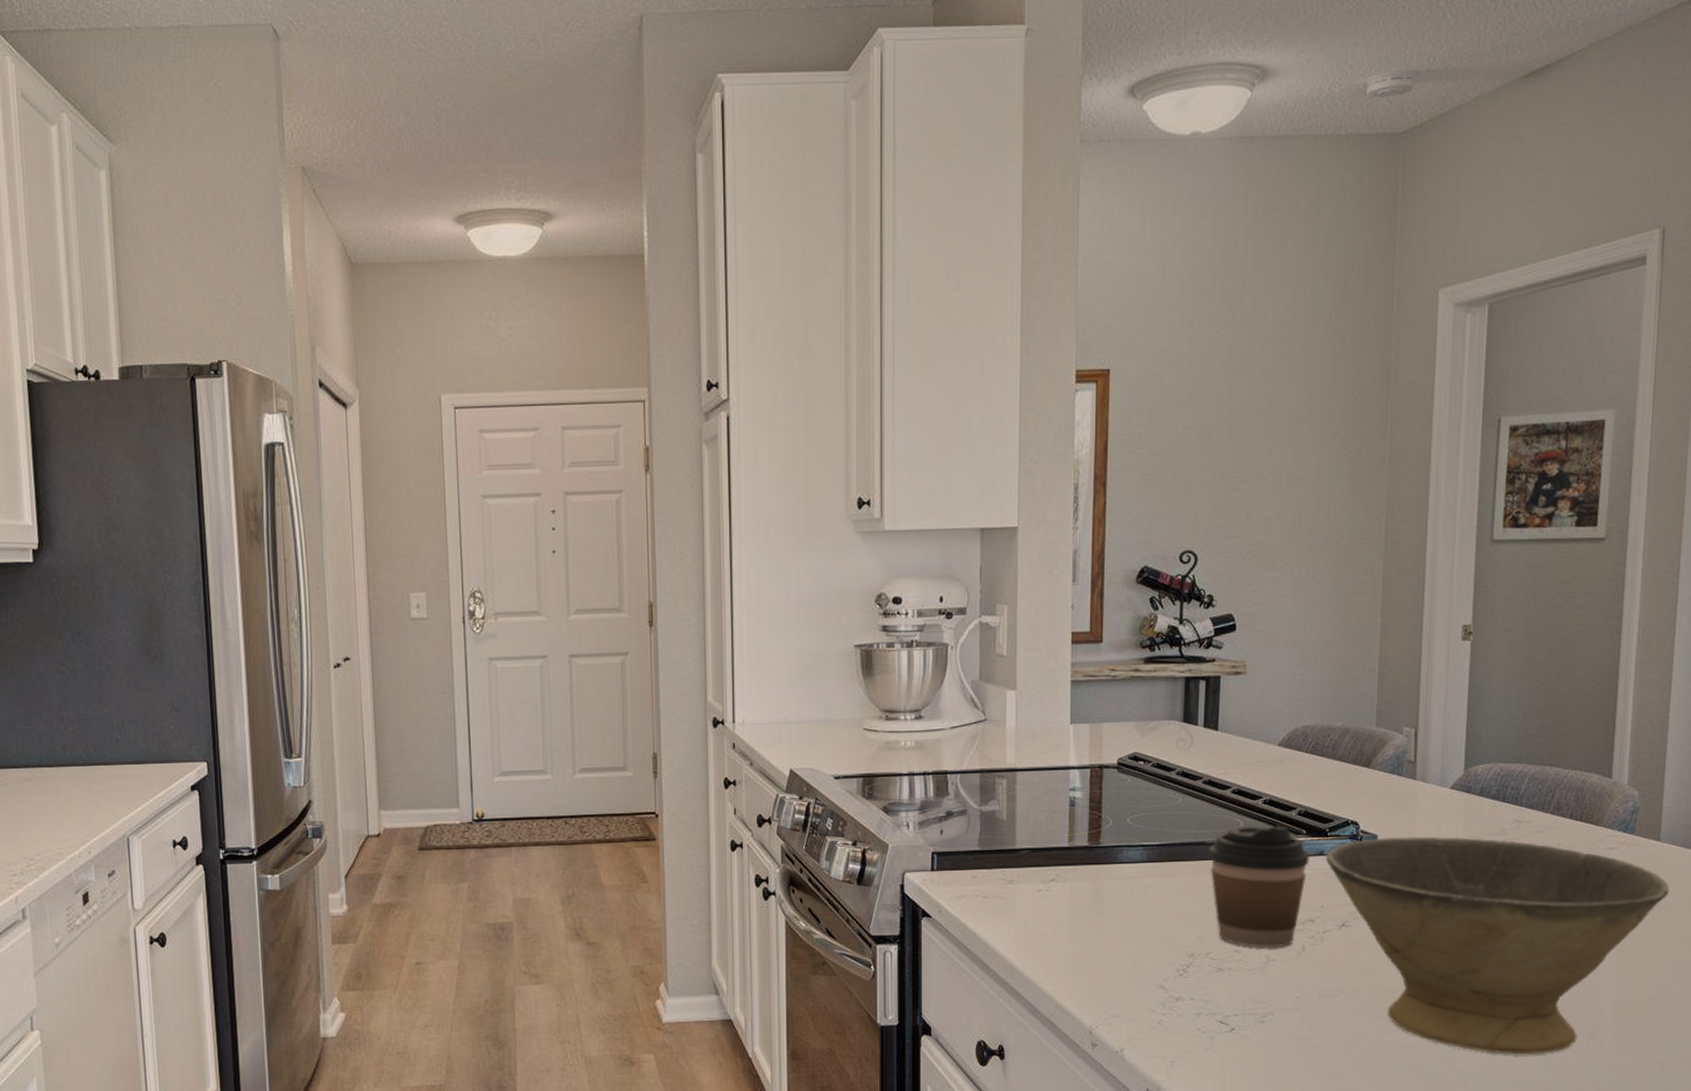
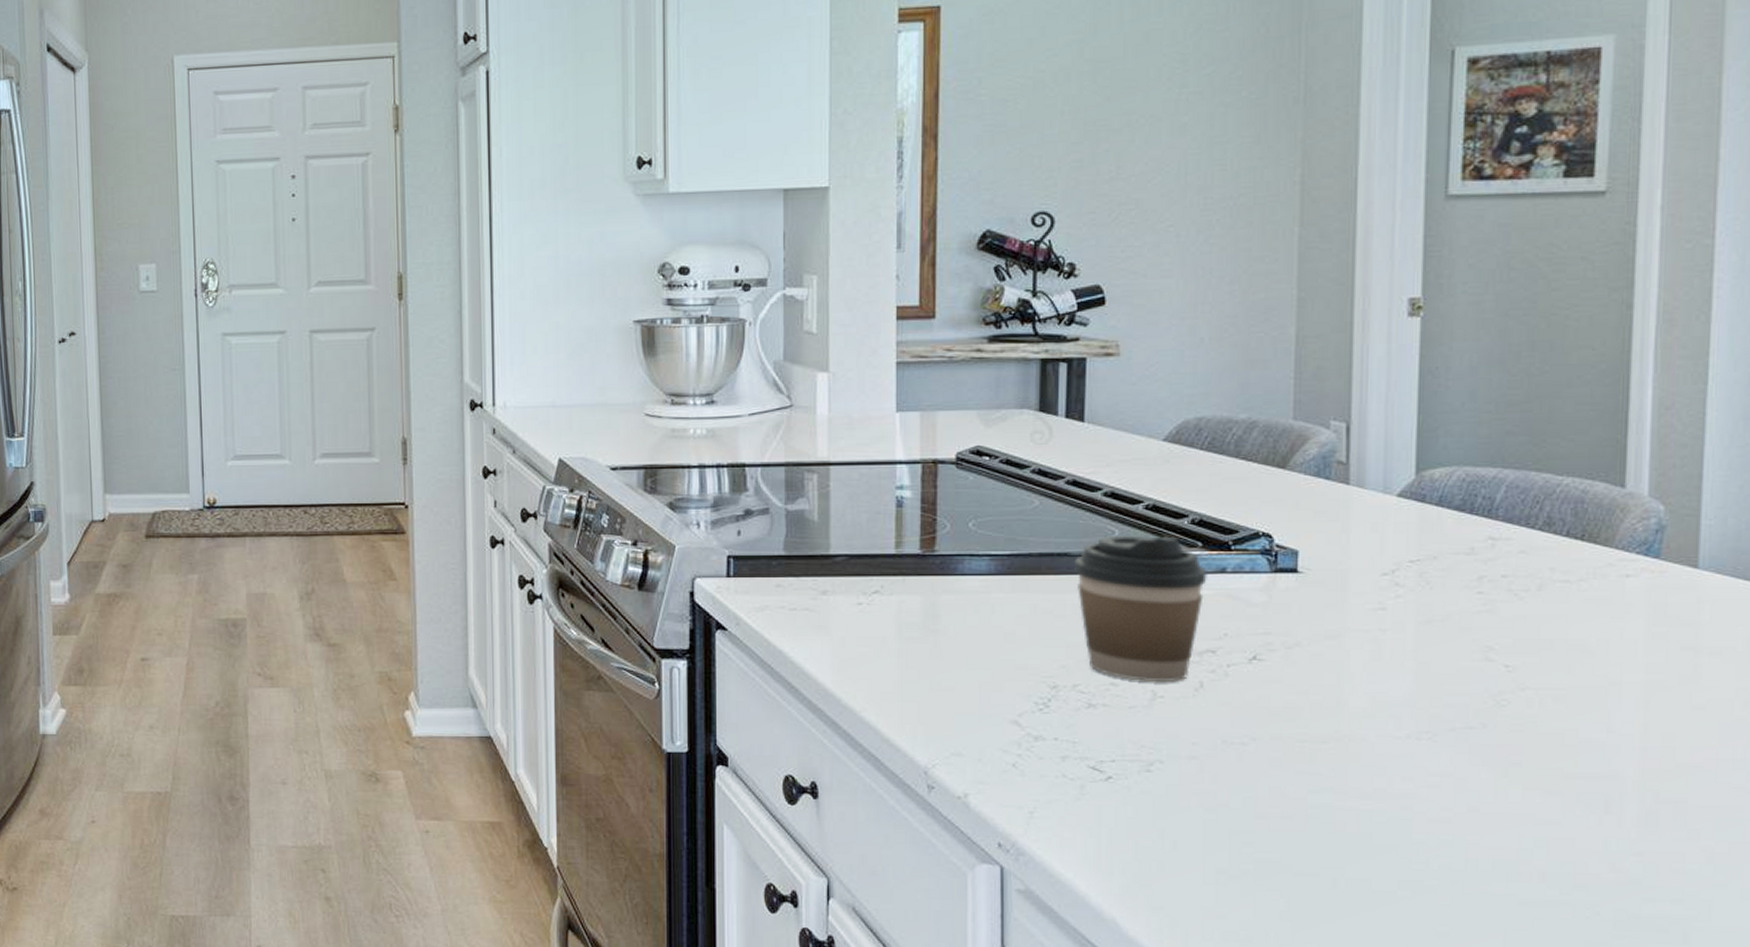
bowl: present [1325,836,1670,1055] -> none [1228,554,1714,830]

